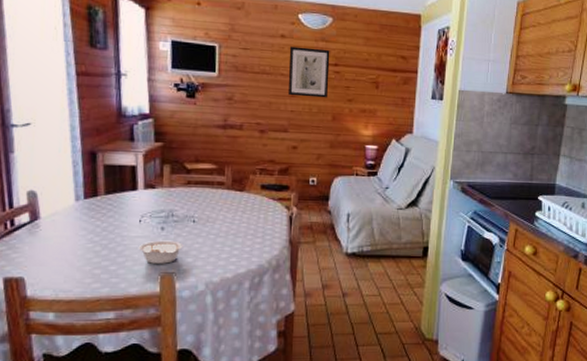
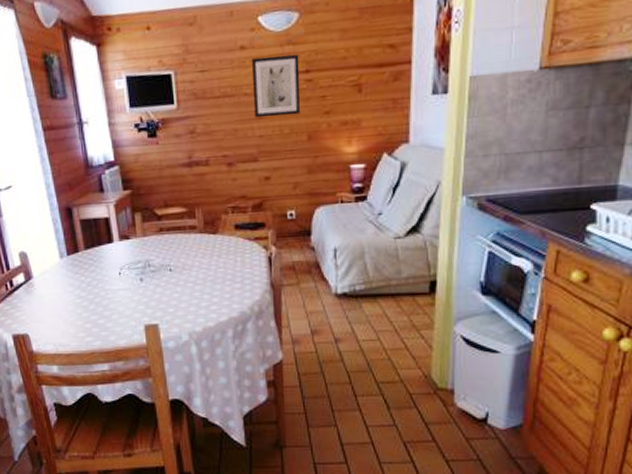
legume: present [138,240,183,264] -> none [121,291,163,316]

